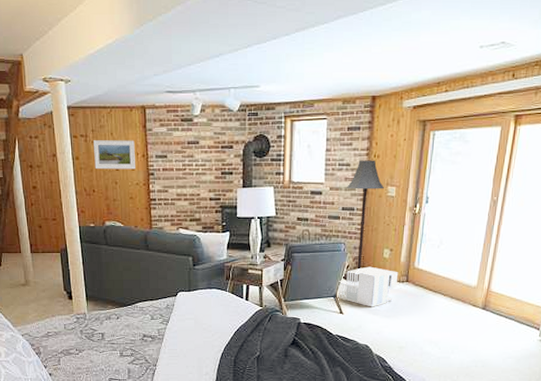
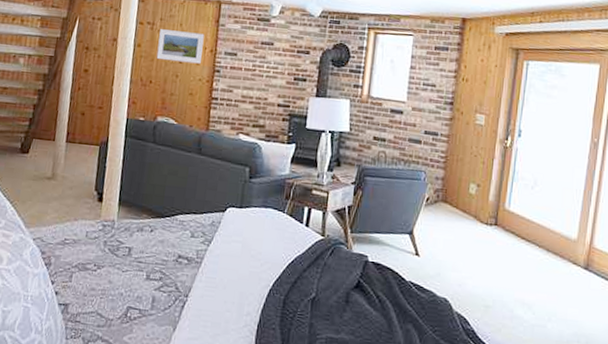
architectural model: present [338,266,399,307] -> none [414,201,486,252]
floor lamp: present [342,160,384,282] -> none [420,82,472,219]

